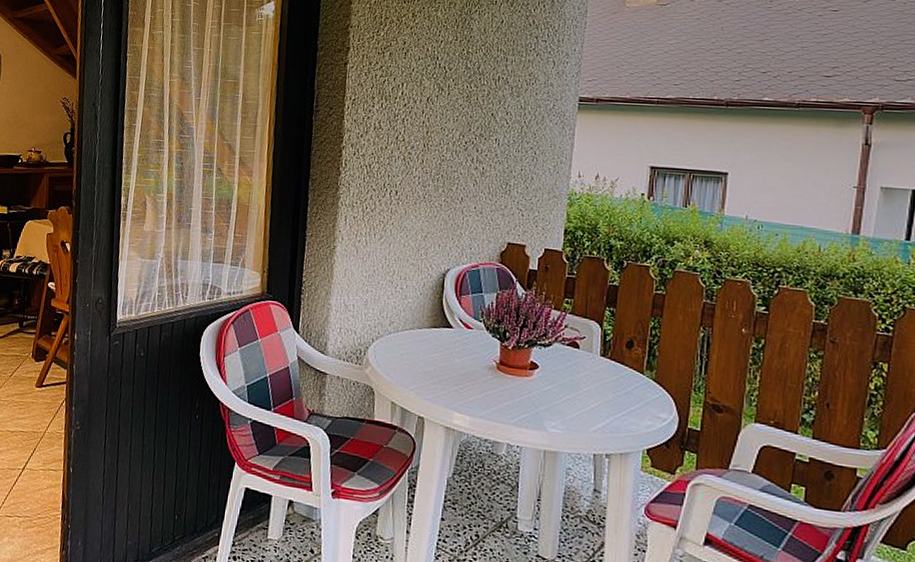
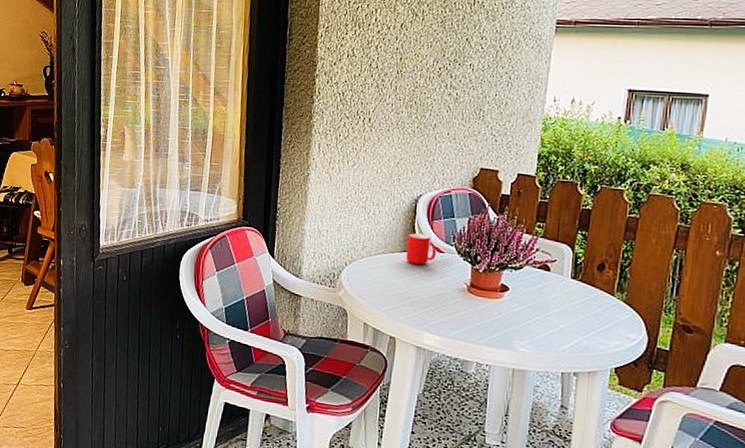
cup: none [434,308,465,341] -> present [406,233,437,265]

